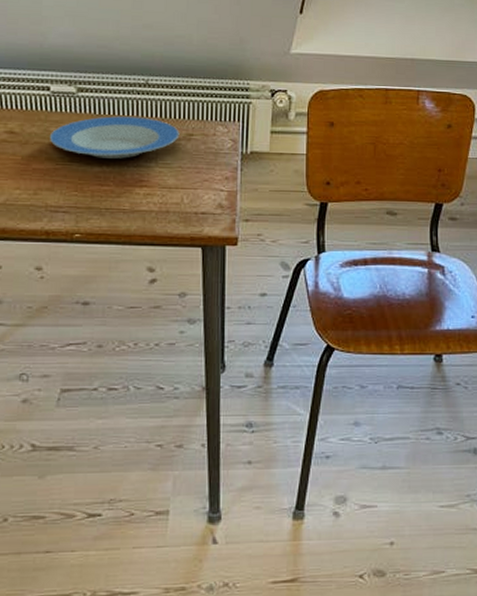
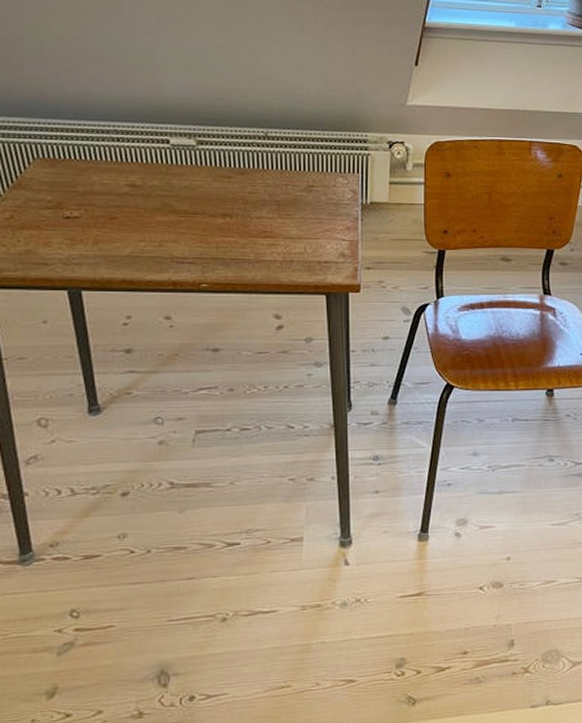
plate: present [49,116,180,159] -> none [171,169,301,210]

